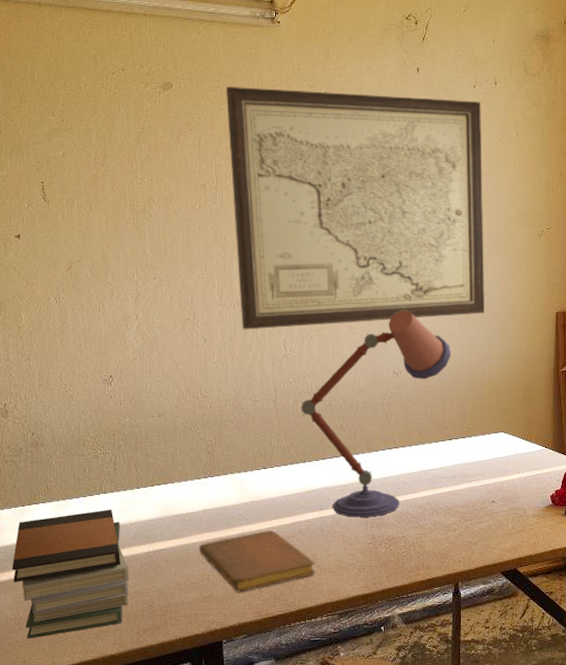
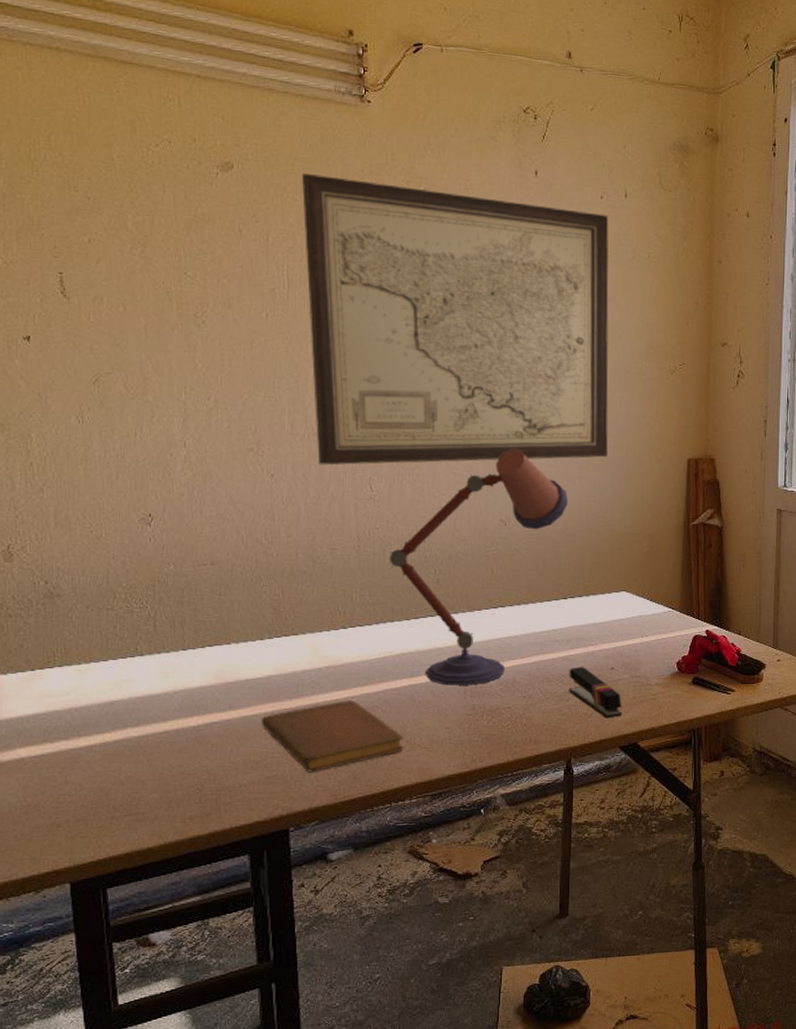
book stack: present [12,509,129,639] -> none [18,674,172,831]
stapler: none [455,500,503,547] -> present [568,666,622,718]

